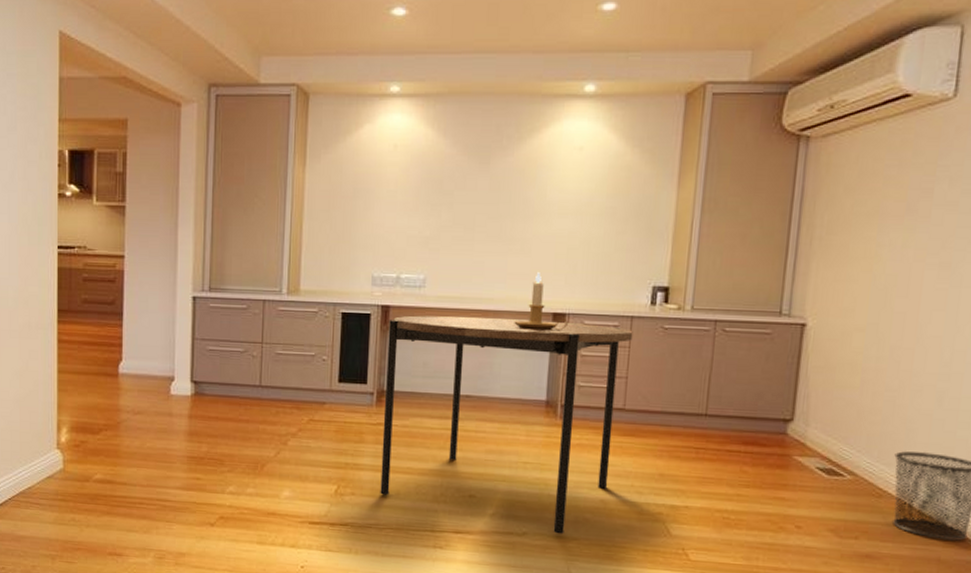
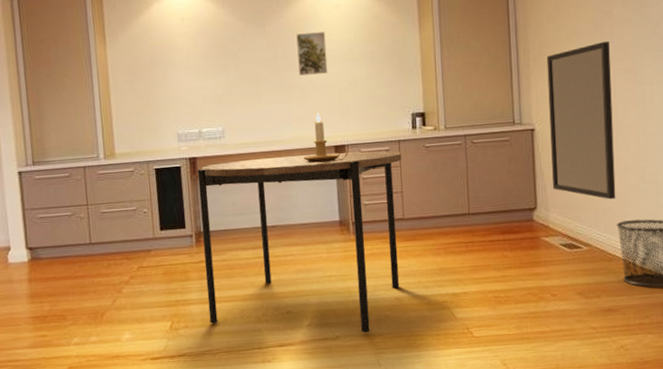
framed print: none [523,177,561,227] -> present [296,32,328,76]
home mirror: none [819,226,923,423] -> present [546,41,616,200]

